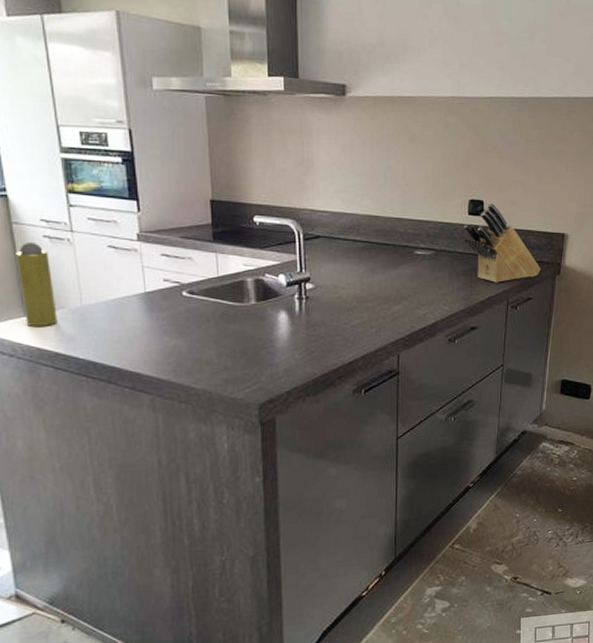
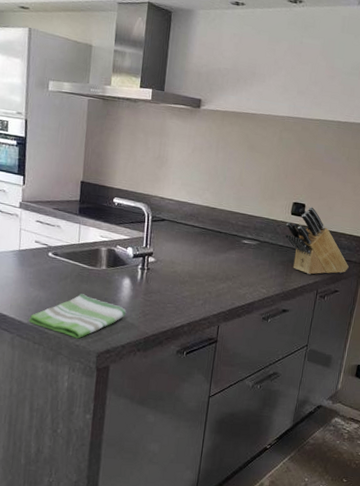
dish towel: none [169,337,287,391] -> present [29,294,126,339]

